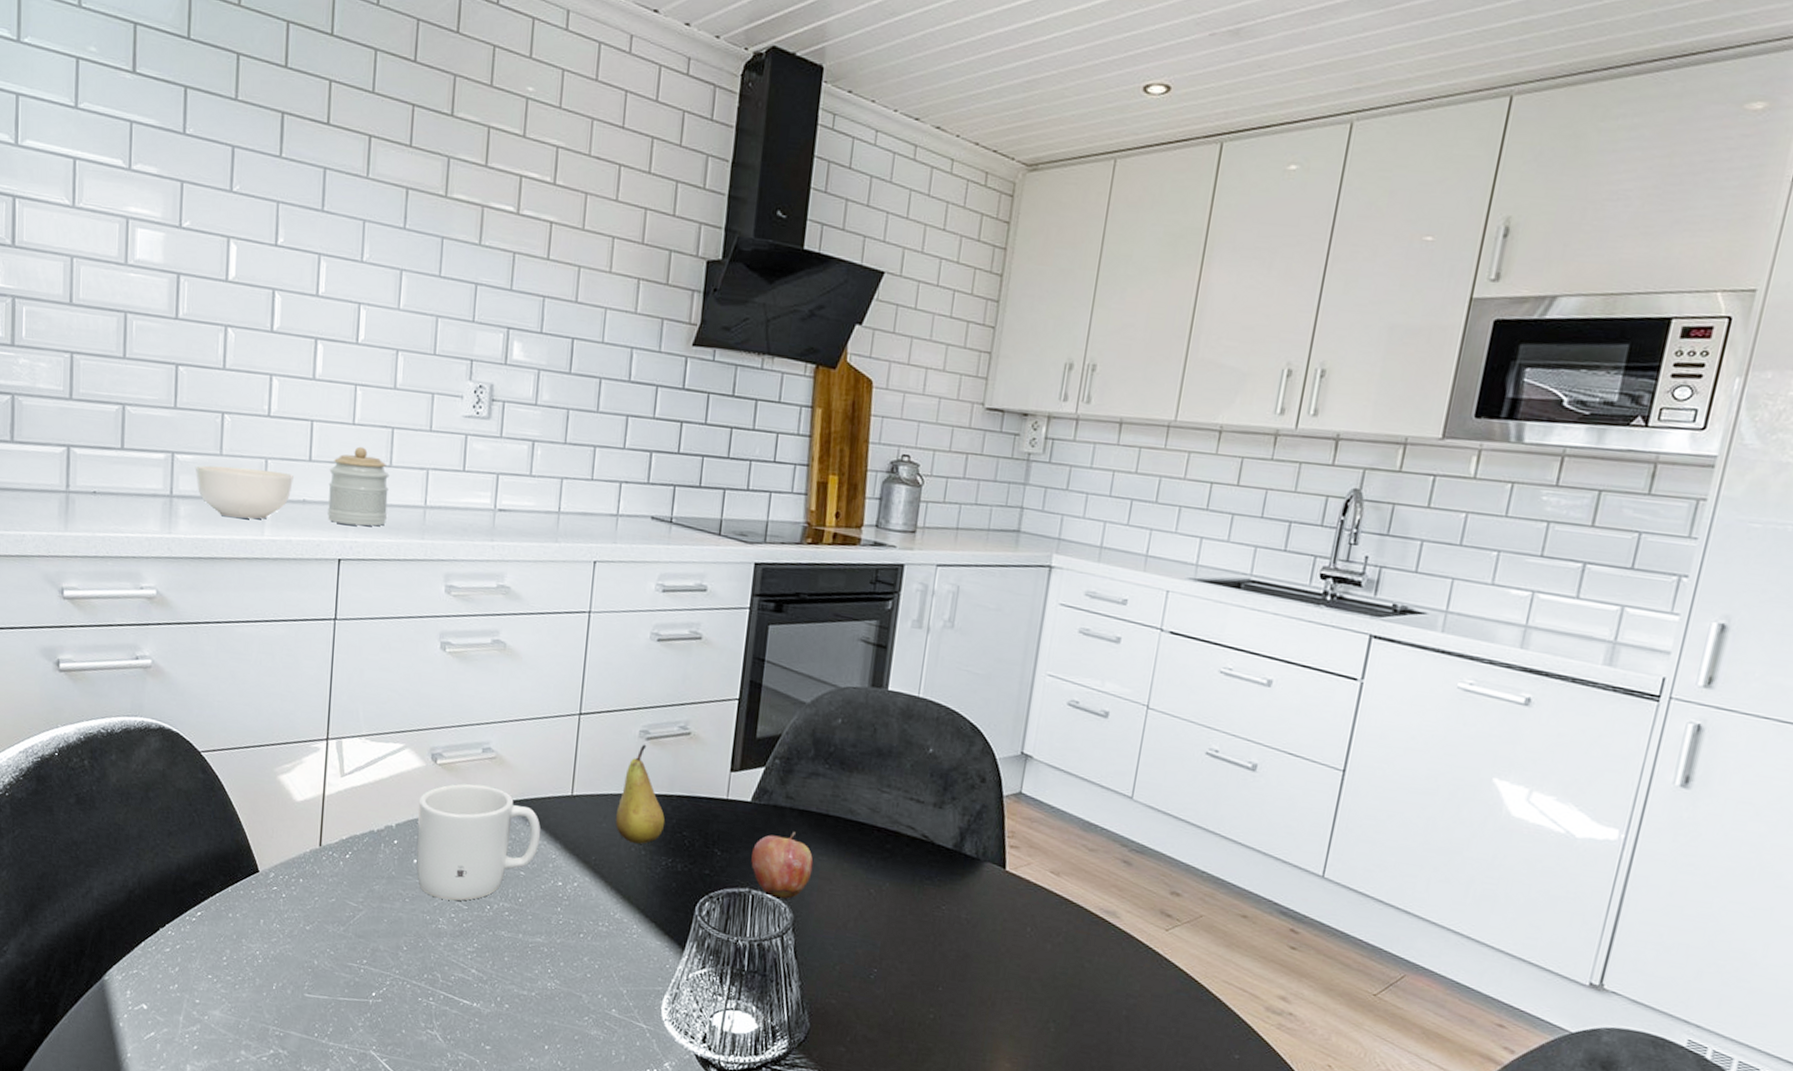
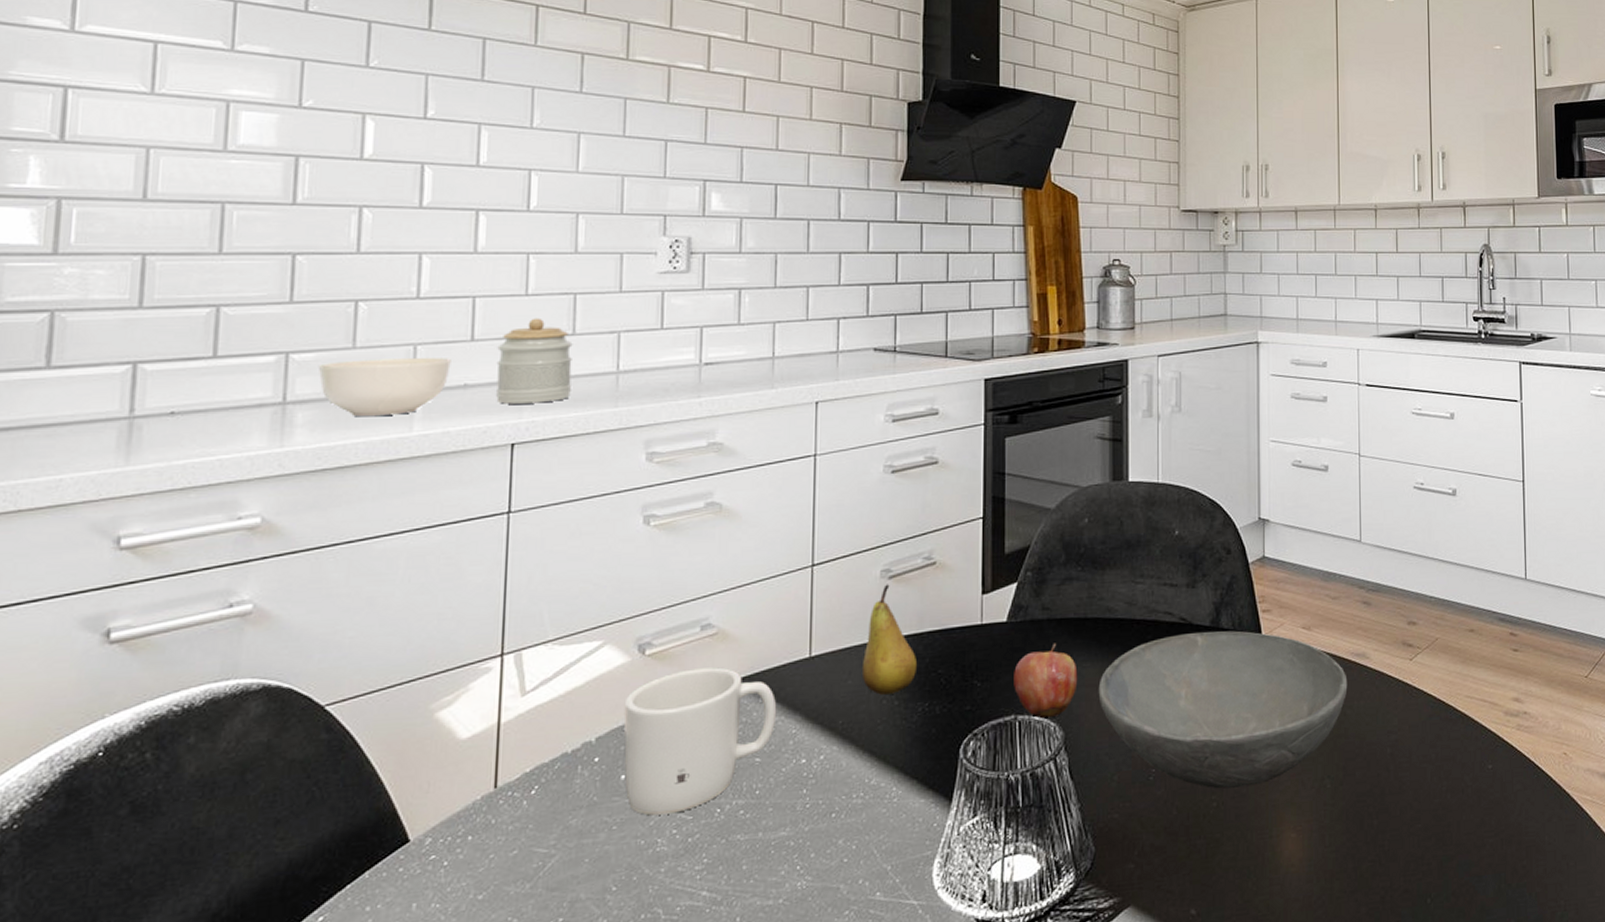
bowl: none [830,849,1092,1010] -> present [1098,630,1348,789]

